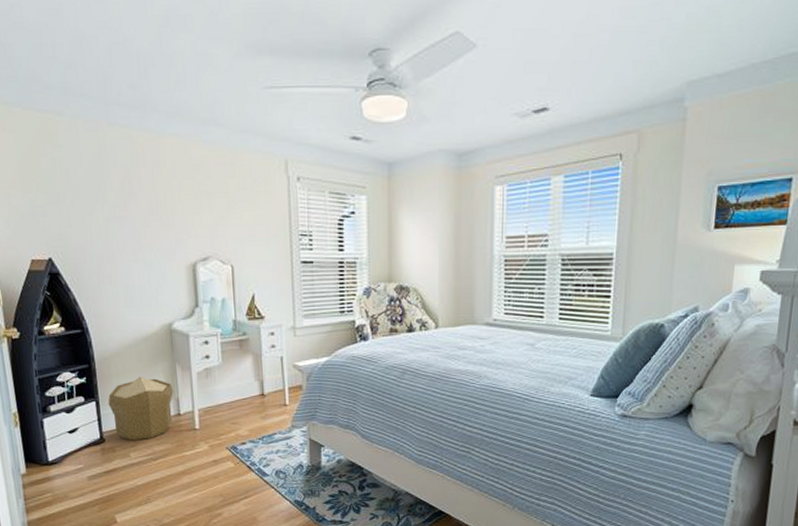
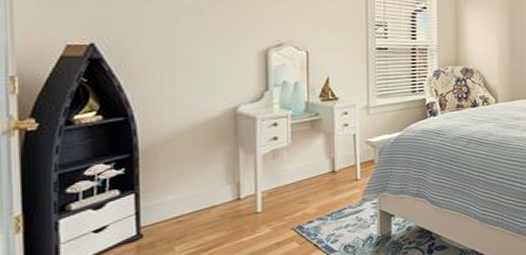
pouf: present [108,376,173,441] -> none [151,162,233,233]

